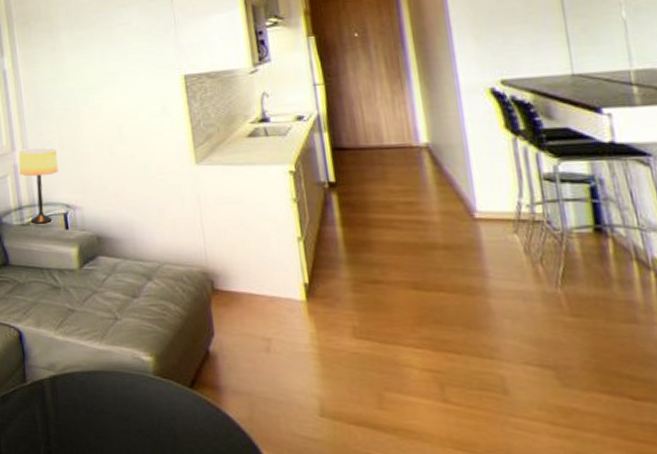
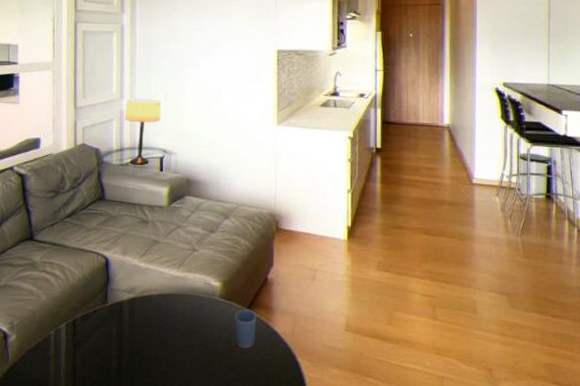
mug: none [174,389,205,436] -> present [234,309,256,348]

